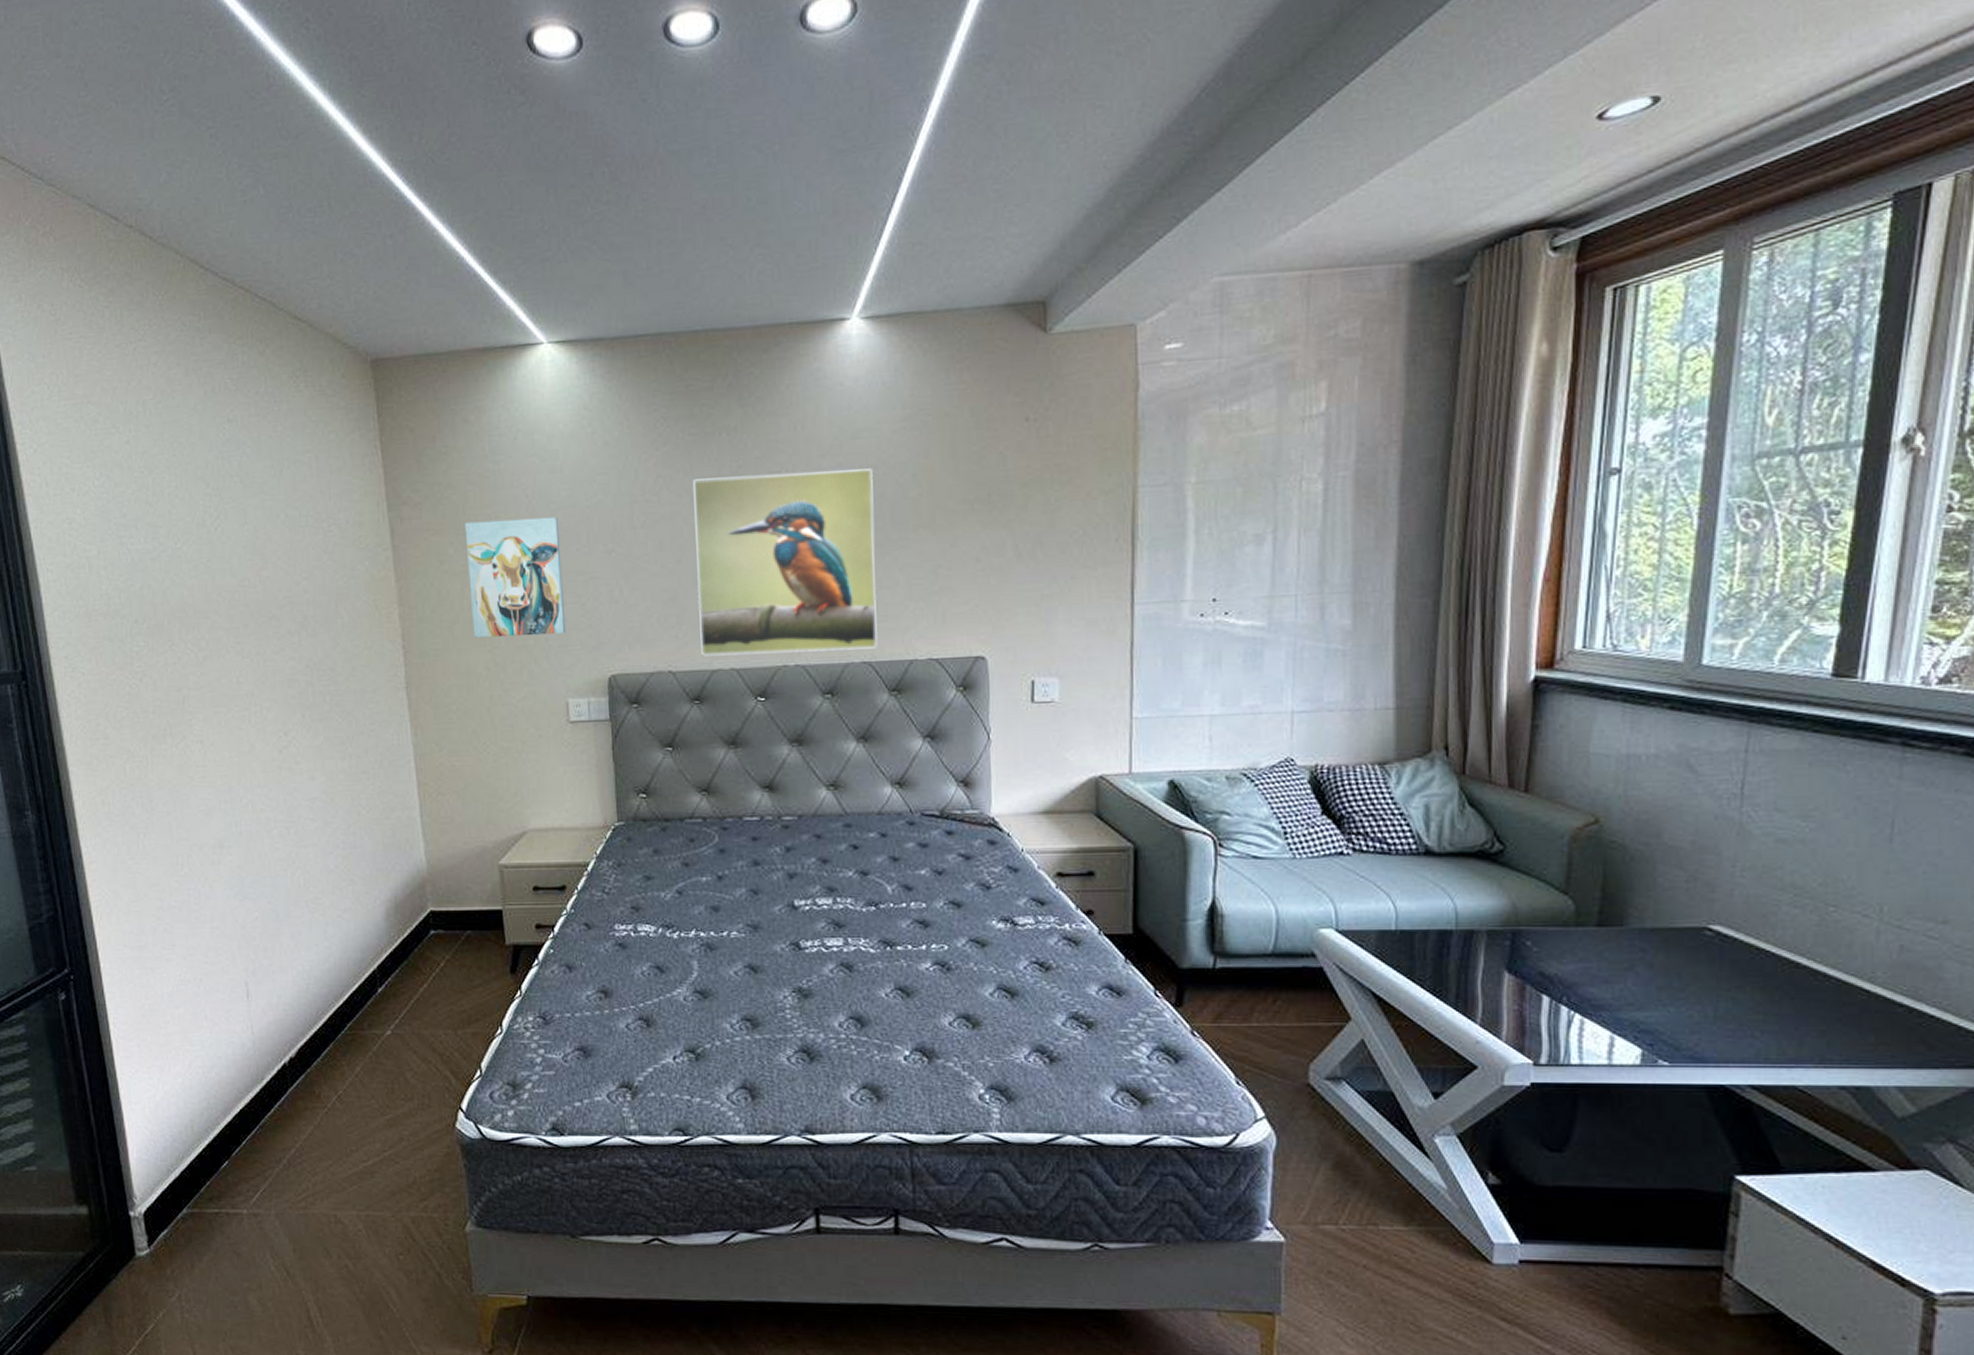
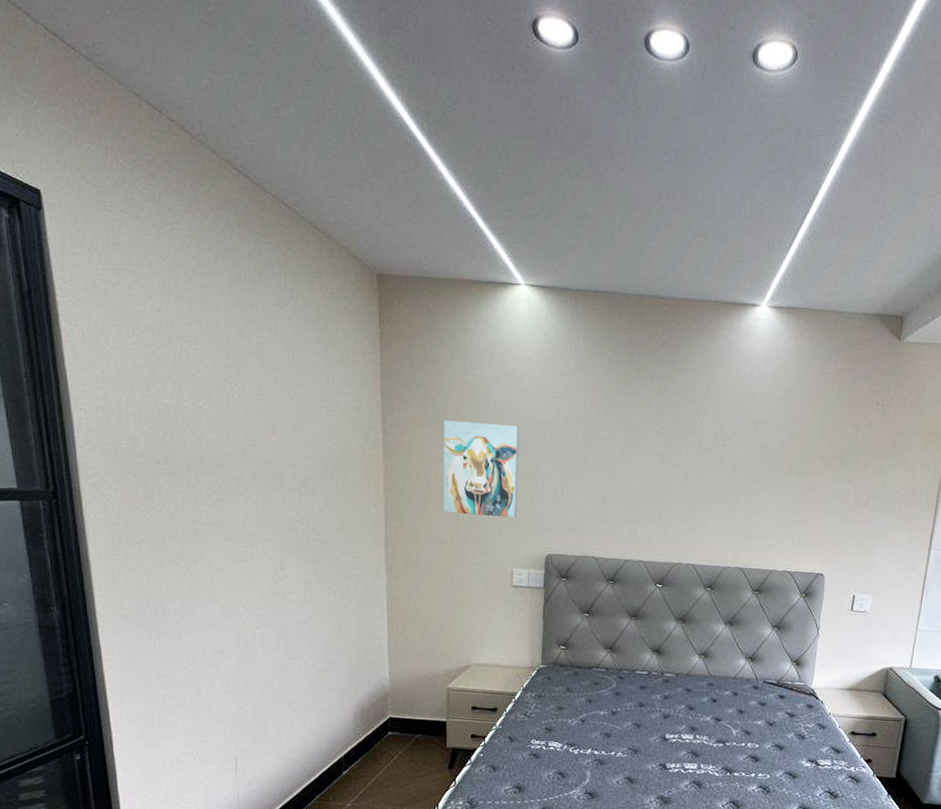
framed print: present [693,468,878,656] -> none [618,412,762,559]

